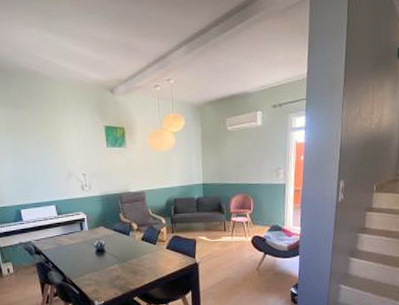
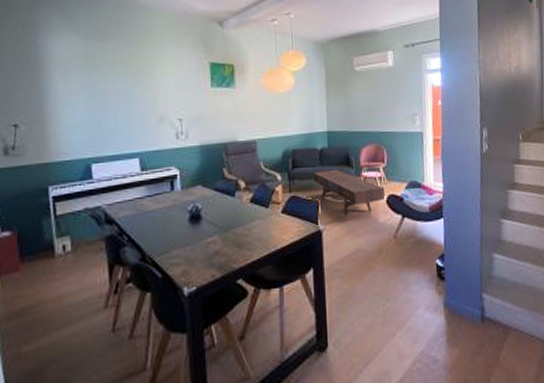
coffee table: none [191,215,251,252] -> present [313,169,385,216]

